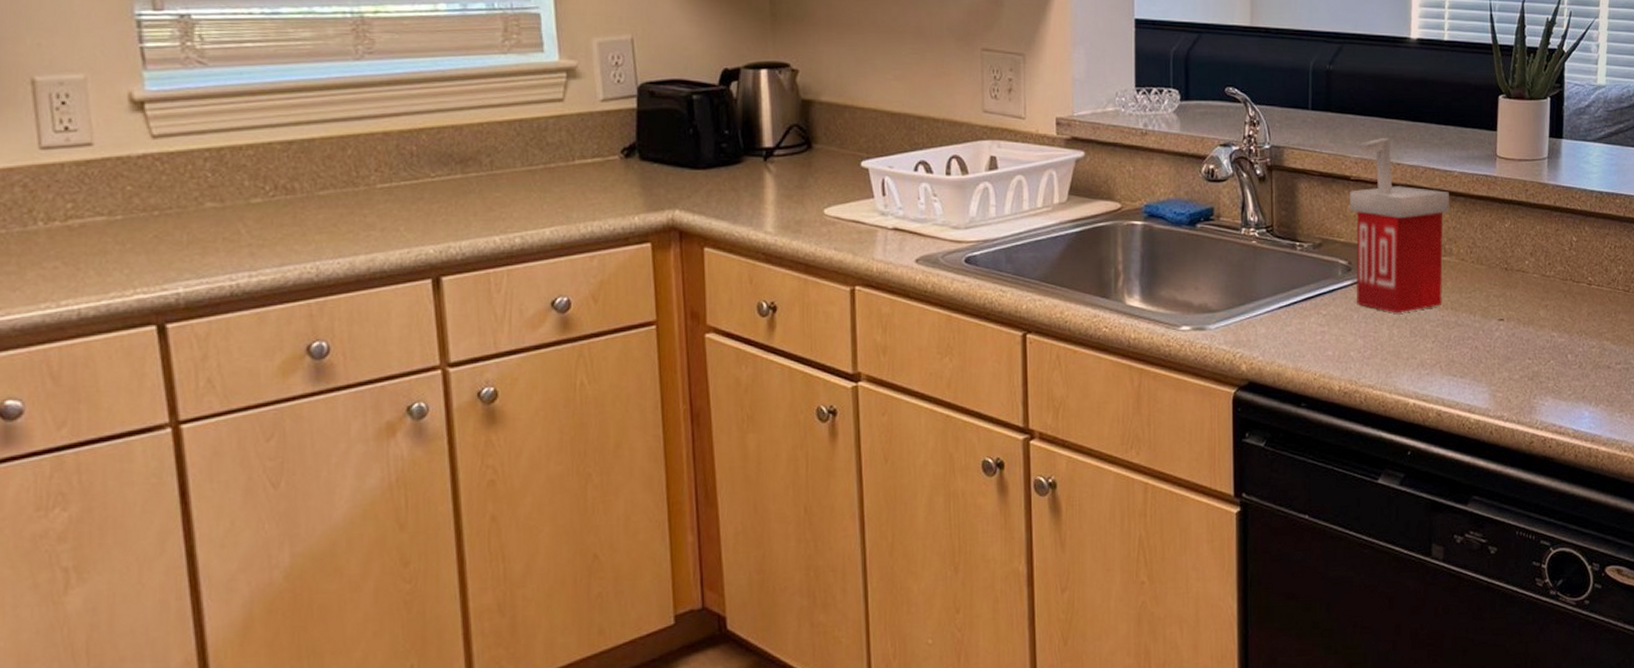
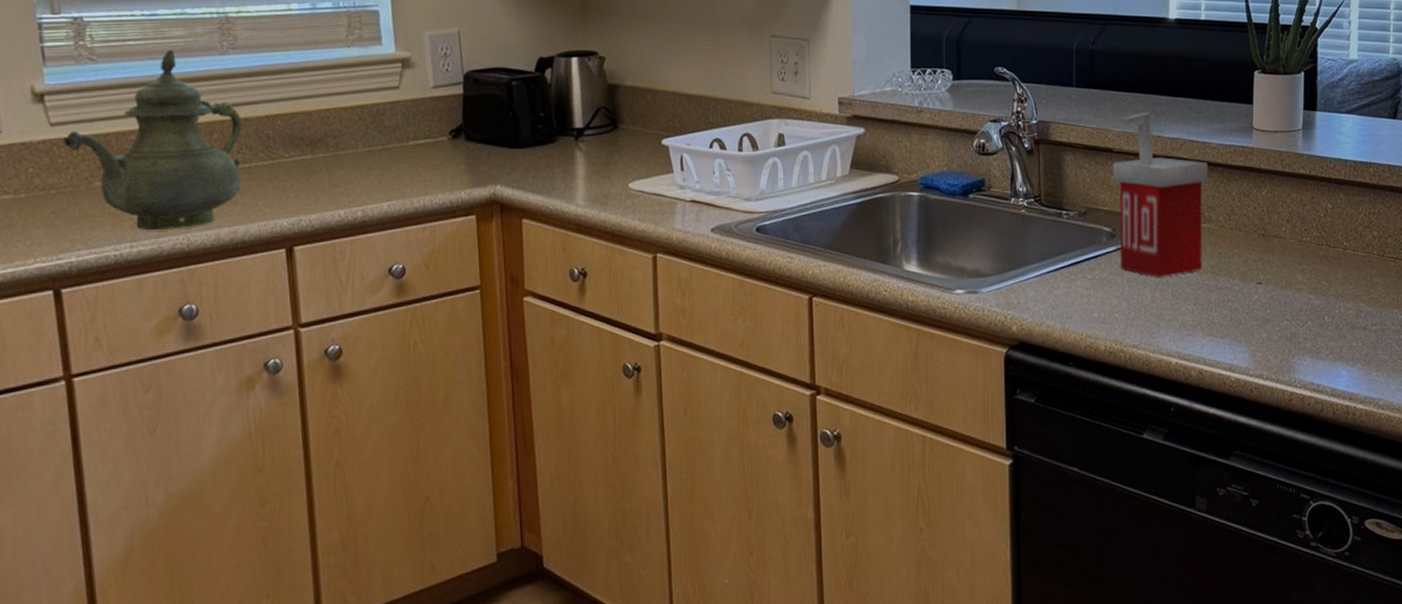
teapot: none [168,52,382,258] -> present [63,49,244,231]

